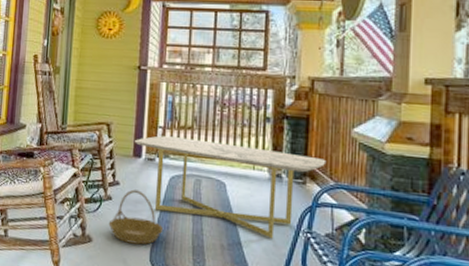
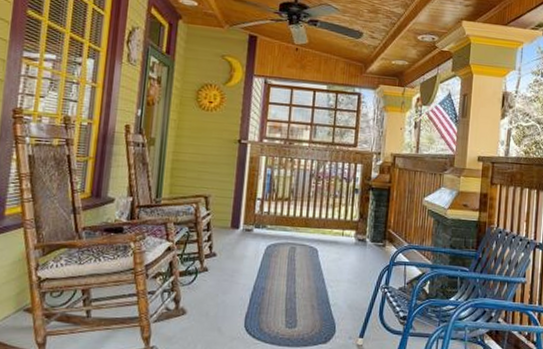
basket: present [108,189,163,245] -> none [204,260,258,312]
coffee table: present [134,136,327,239] -> none [232,207,403,296]

